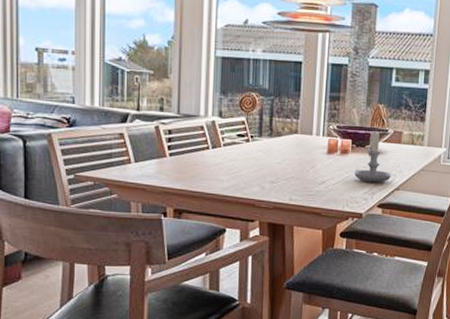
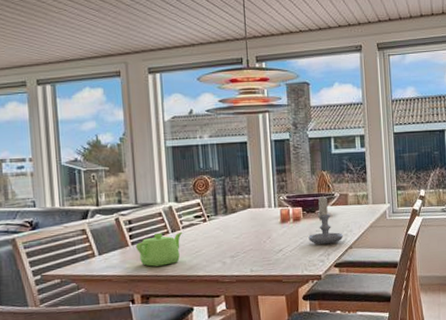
teapot: none [173,147,224,182] -> present [135,232,183,267]

